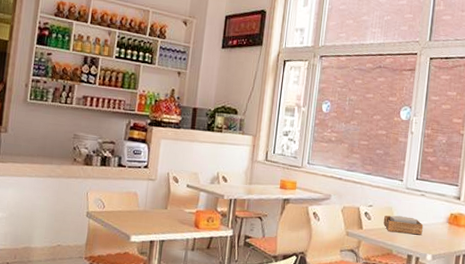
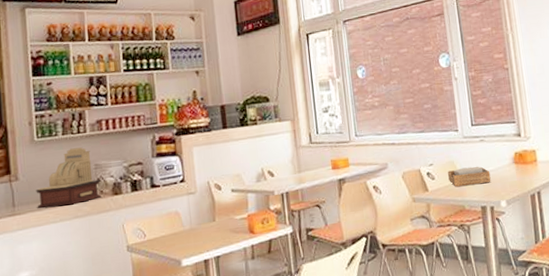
cash register: none [18,115,76,166] -> present [36,147,102,209]

